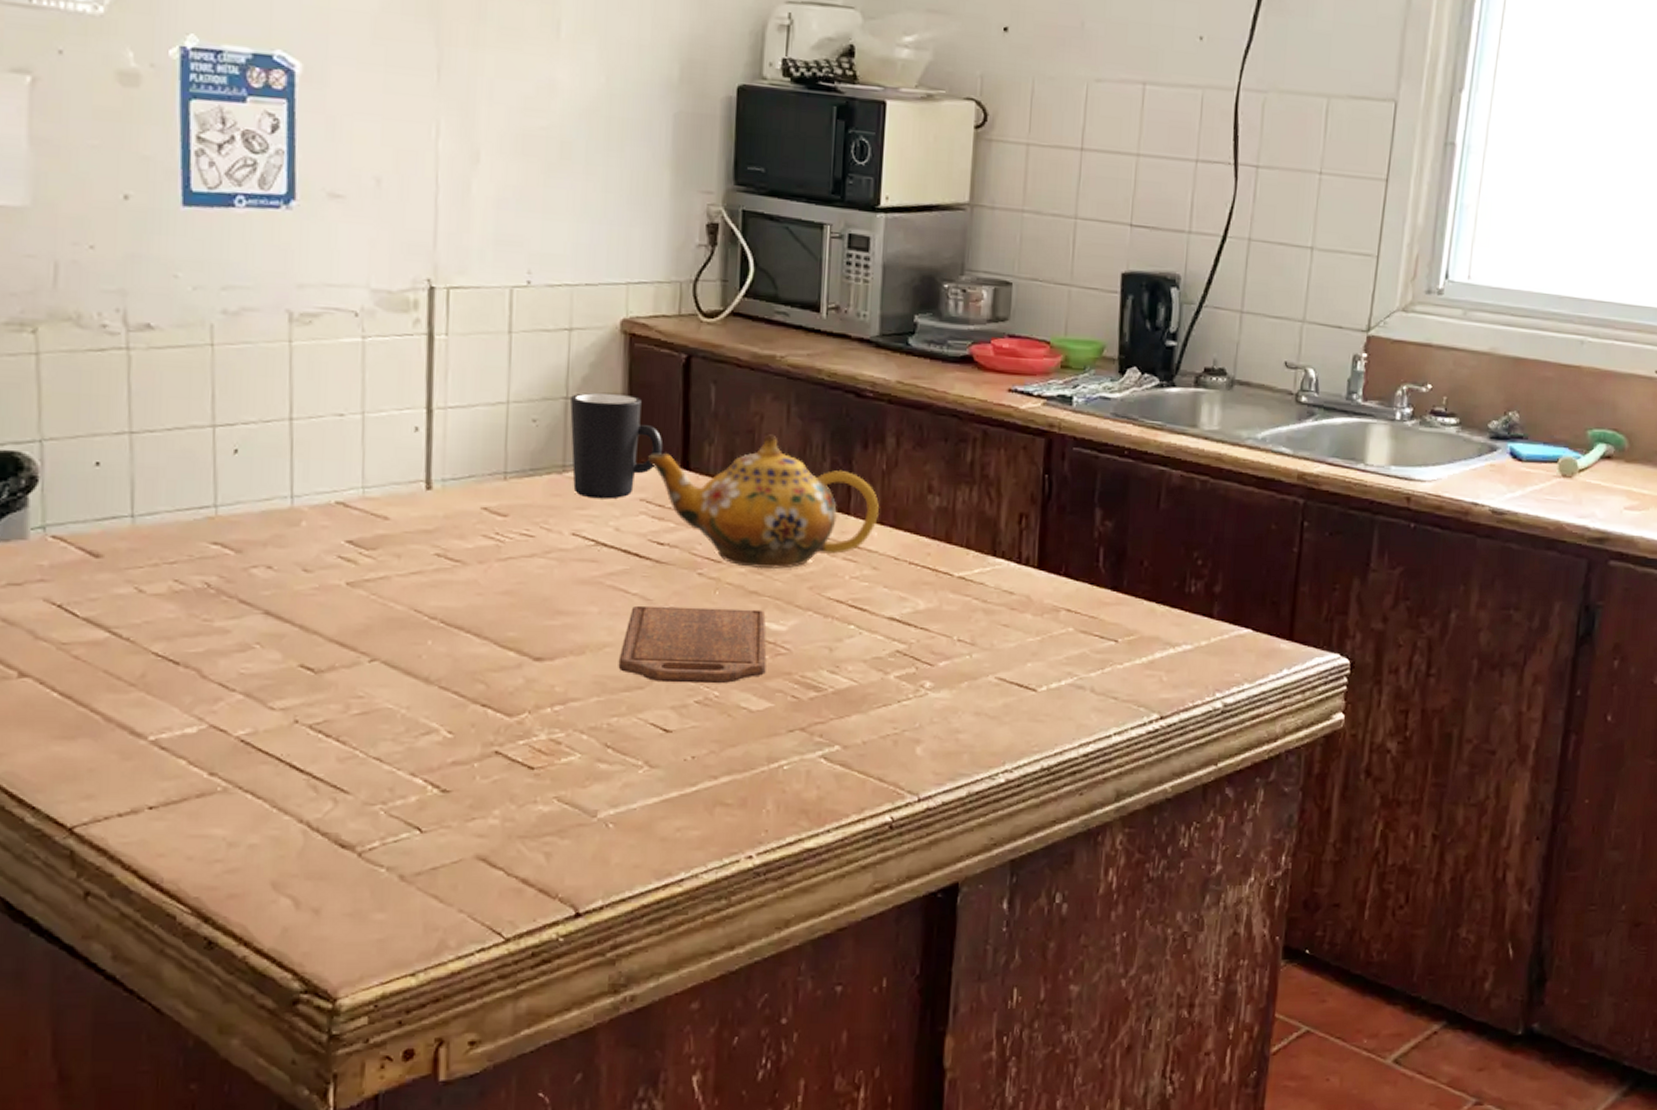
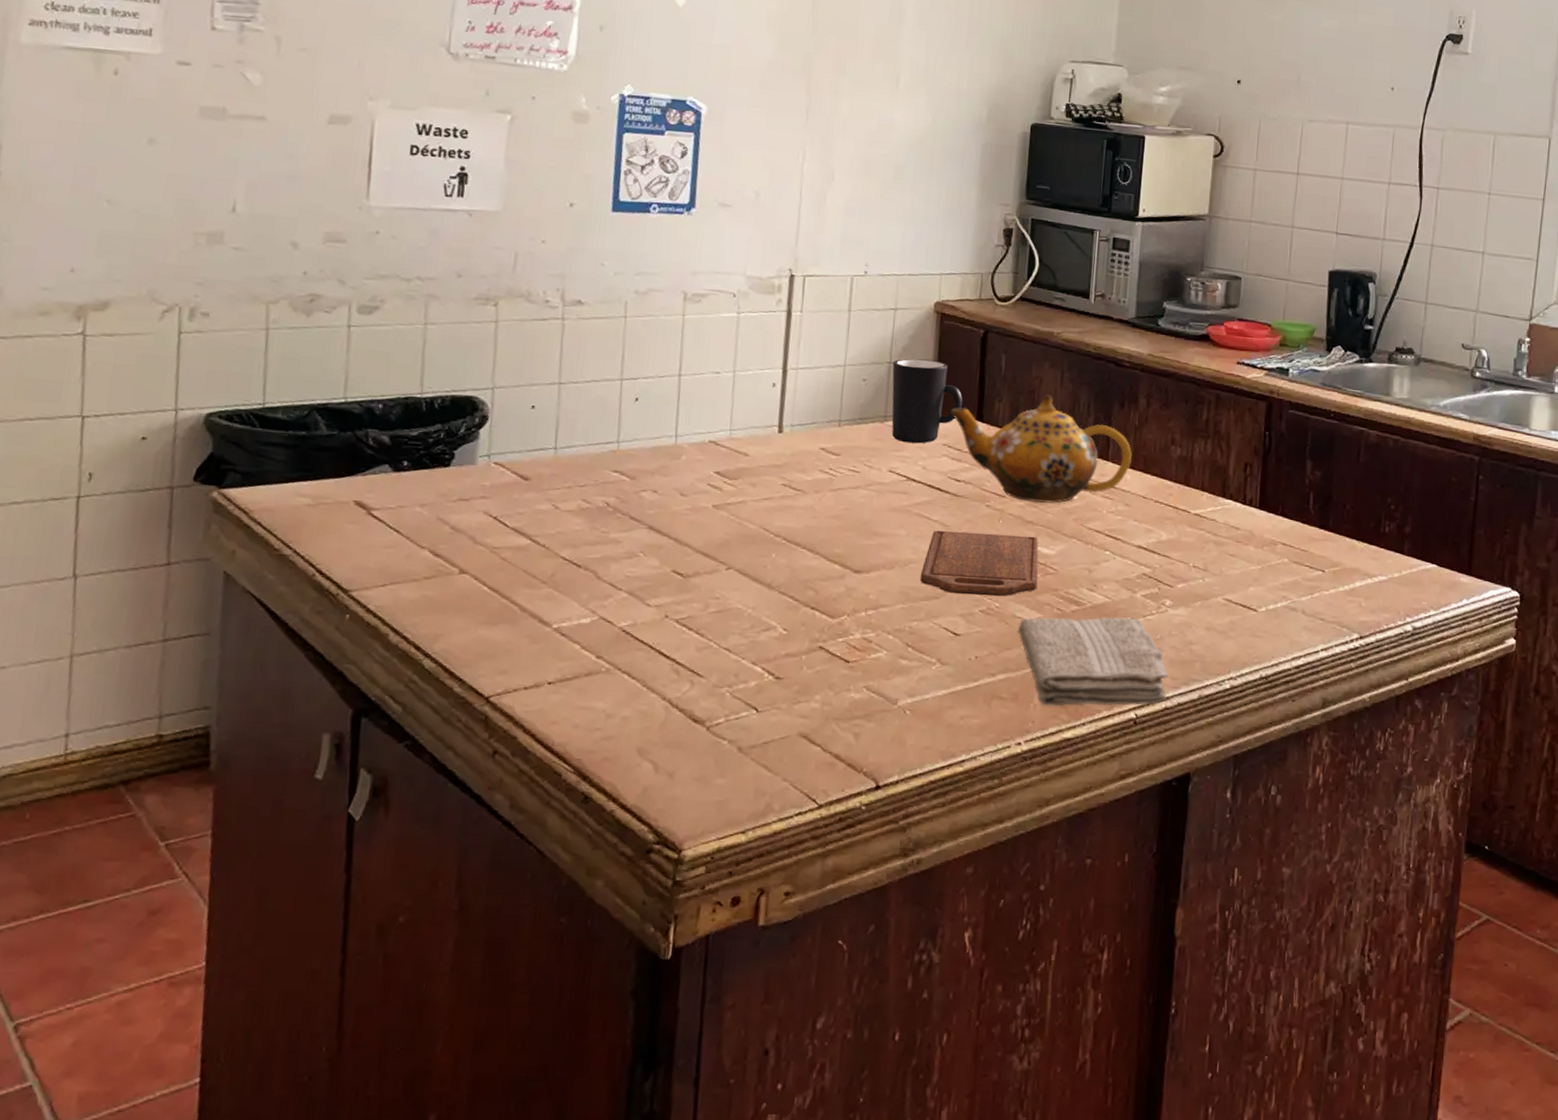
washcloth: none [742,703,930,812] -> present [1017,616,1168,707]

